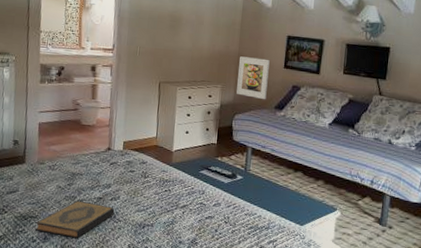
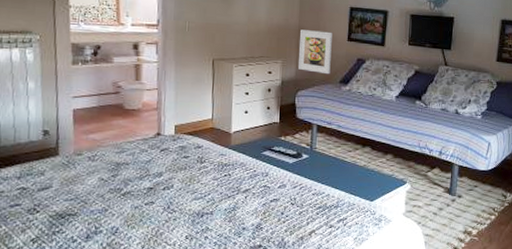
hardback book: present [35,200,115,239] -> none [74,192,169,234]

